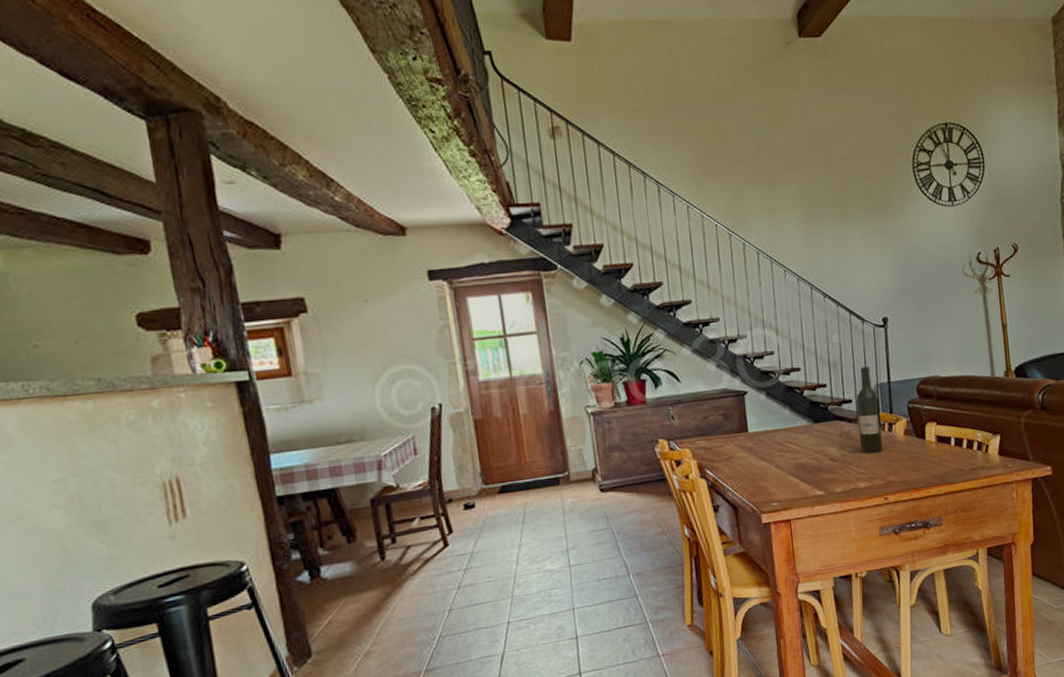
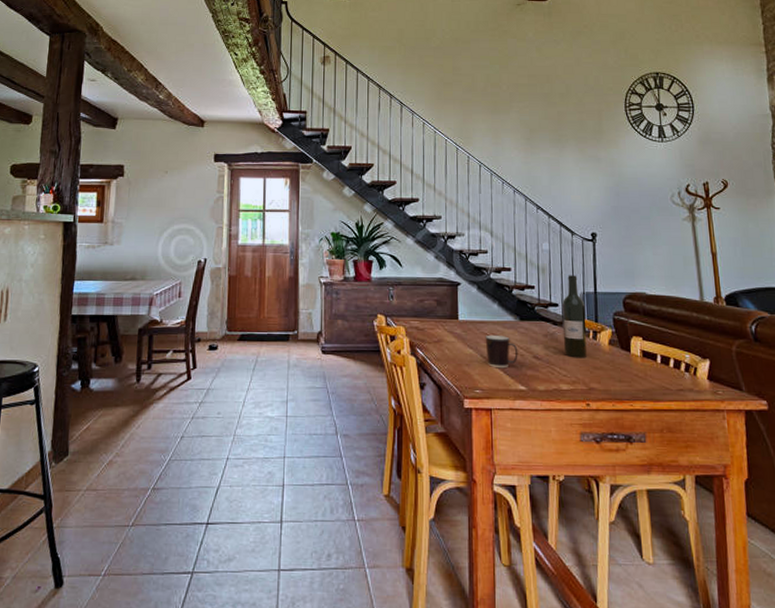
mug: none [778,441,814,478] -> present [485,334,518,369]

